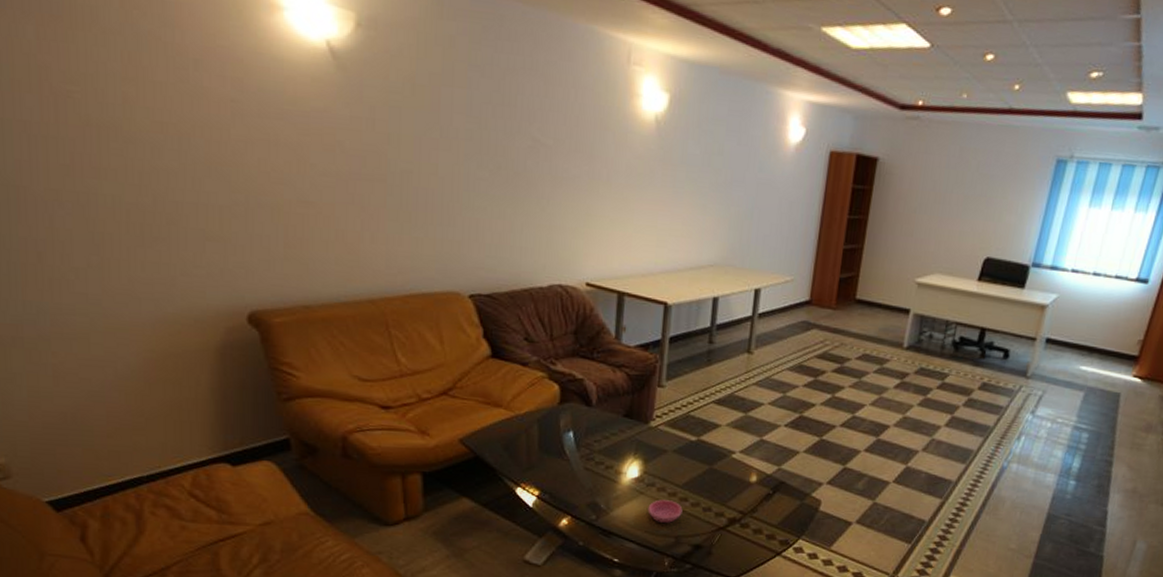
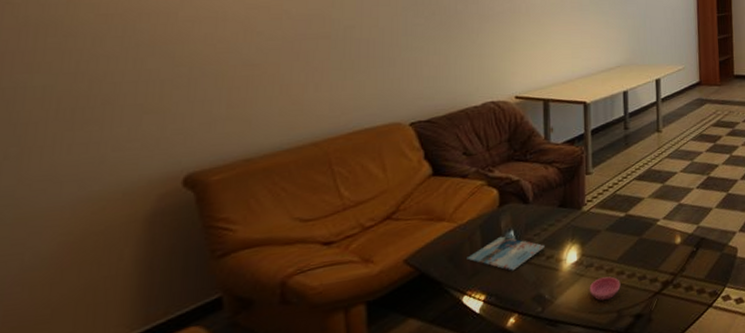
magazine: none [522,435,605,473] -> present [467,236,545,271]

